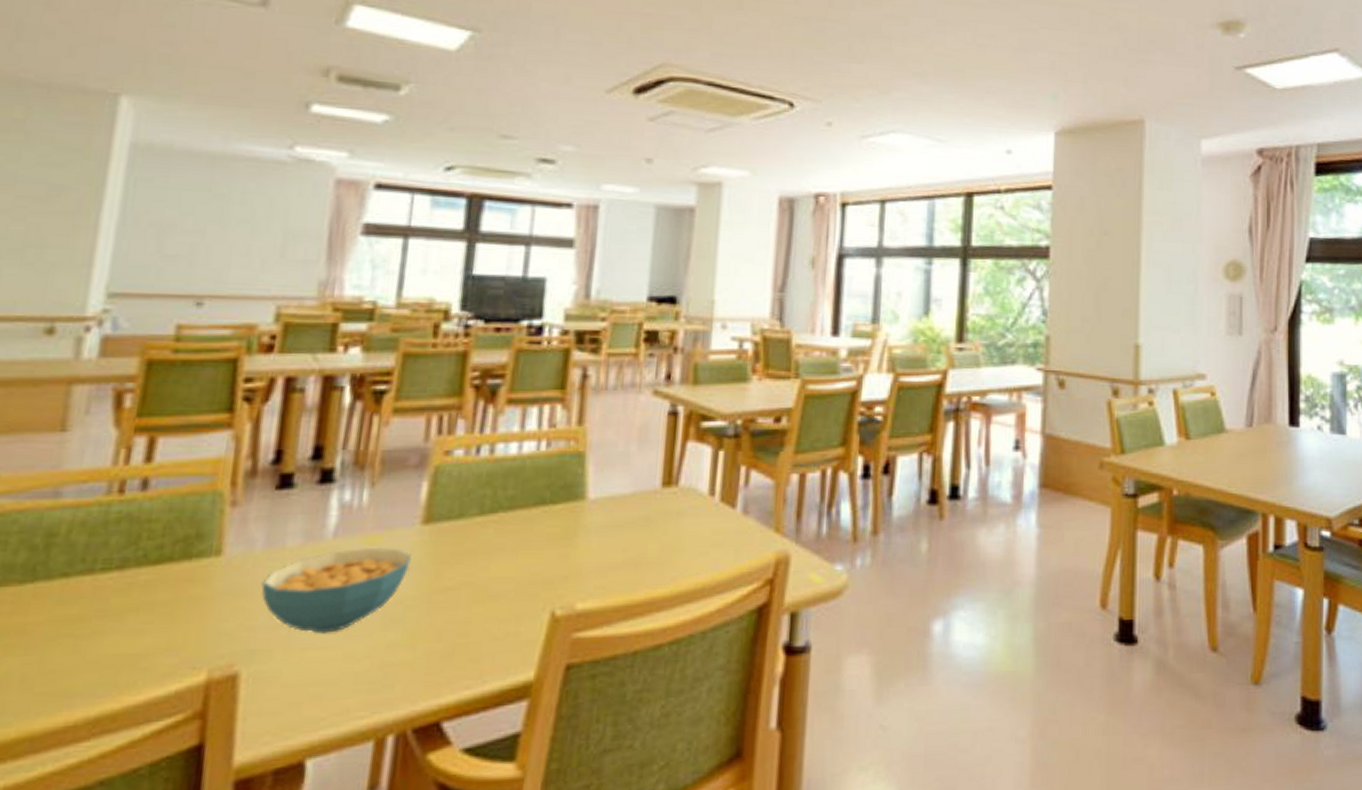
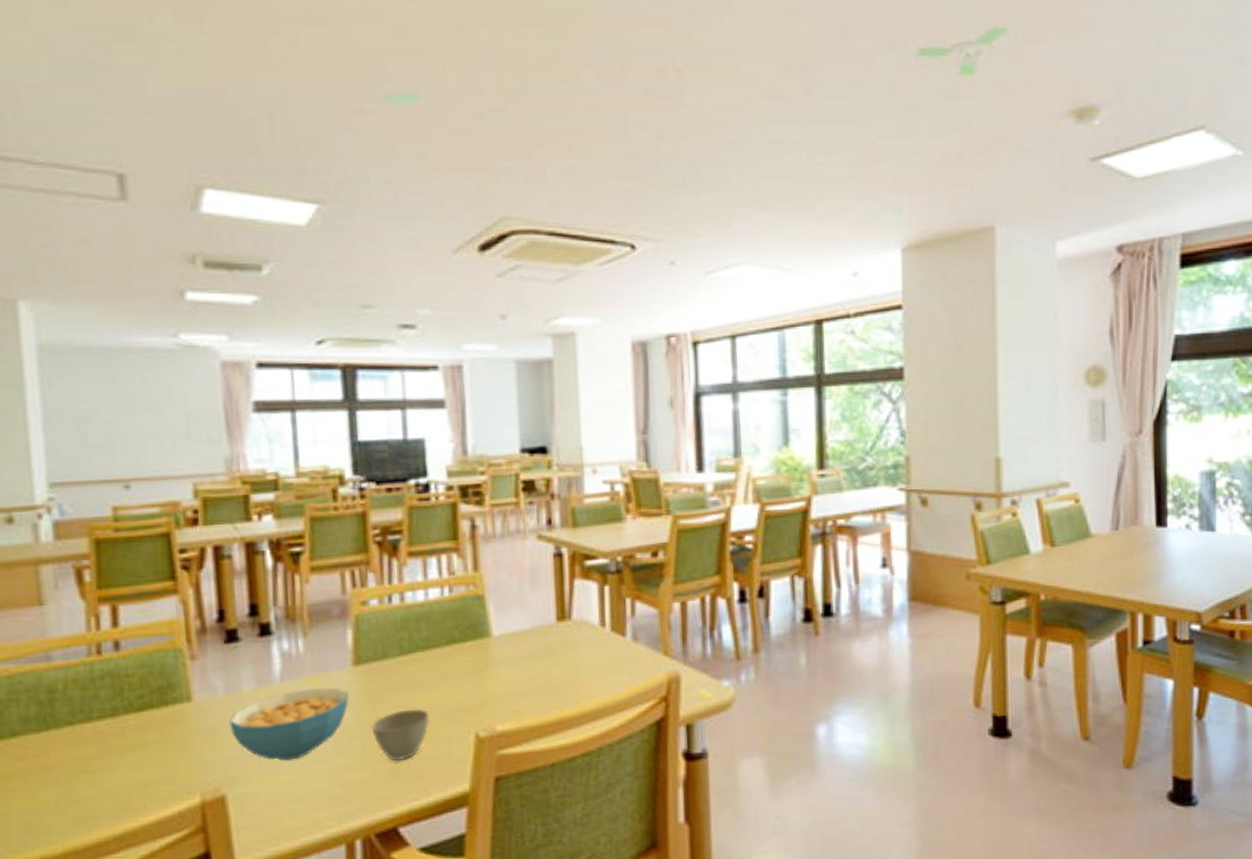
cup: none [431,578,502,641] -> present [371,708,430,761]

